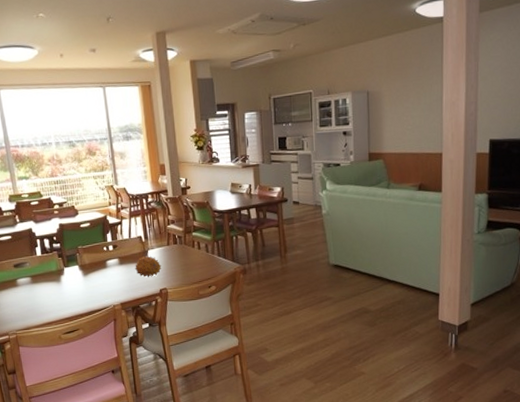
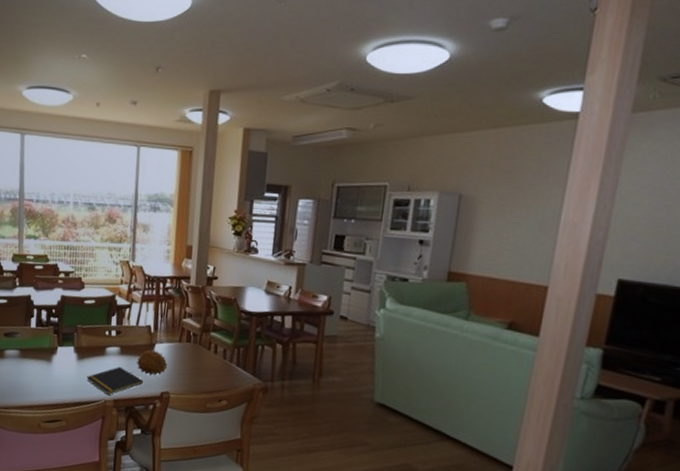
notepad: none [94,275,144,301] -> present [86,367,144,396]

